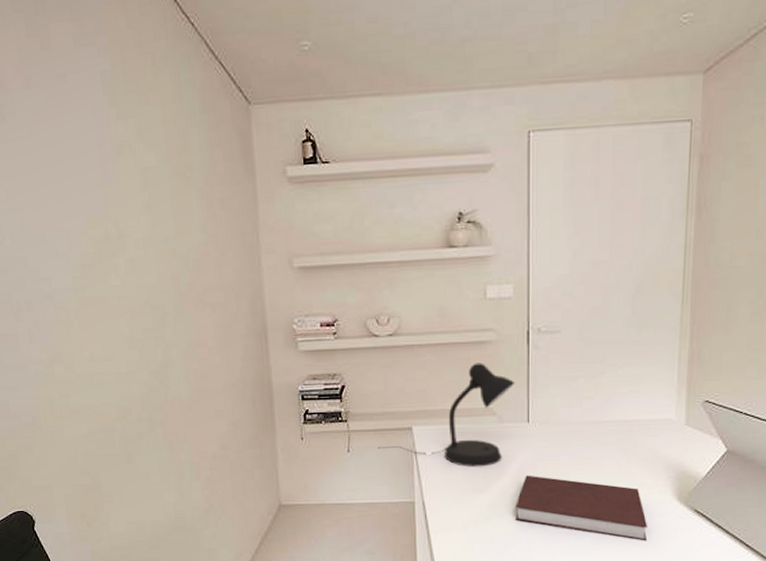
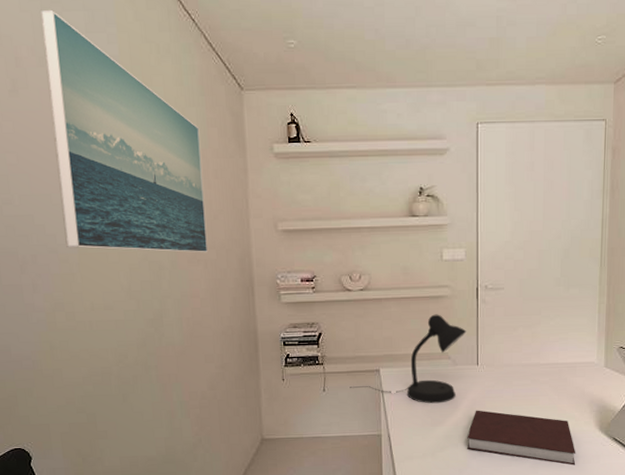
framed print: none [24,21,215,296] -> present [39,9,208,253]

